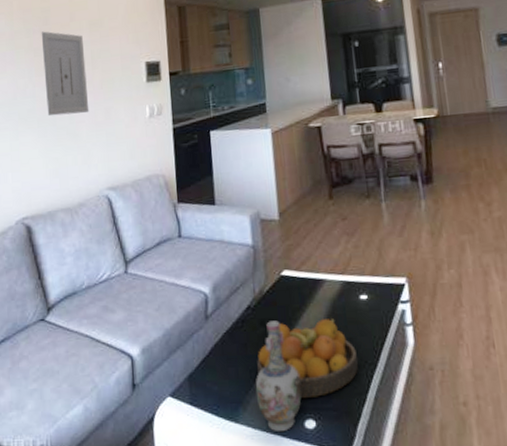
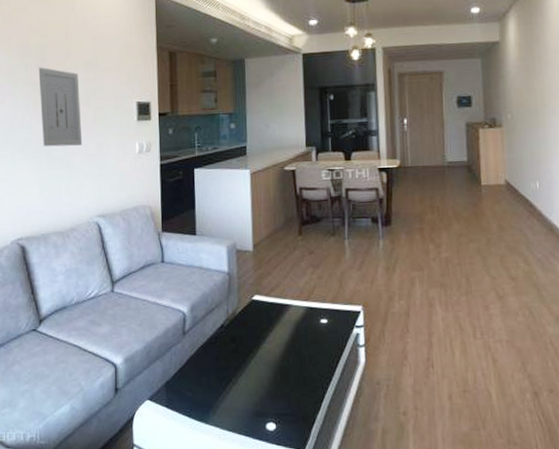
vase: present [255,320,302,431] -> none [224,338,265,432]
fruit bowl: present [257,317,359,398] -> none [227,337,316,404]

